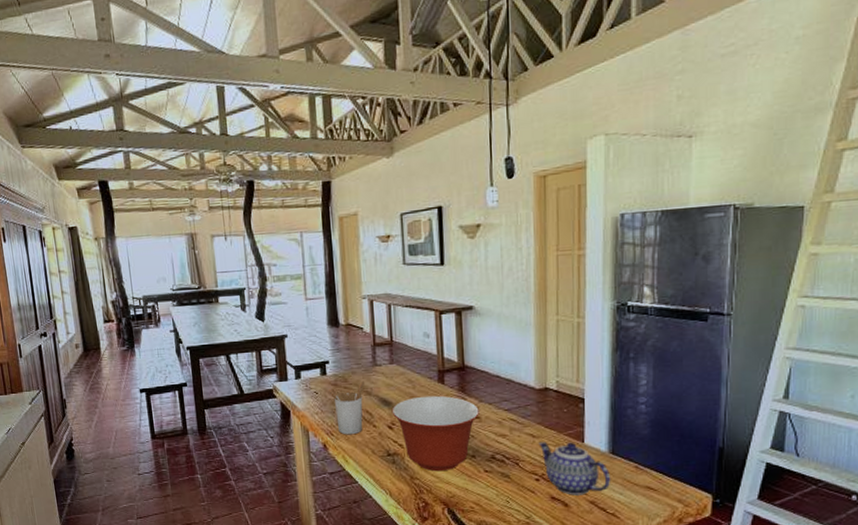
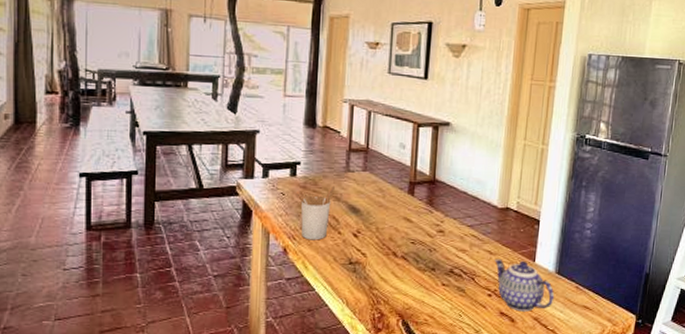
mixing bowl: present [391,395,479,472] -> none [359,206,444,283]

